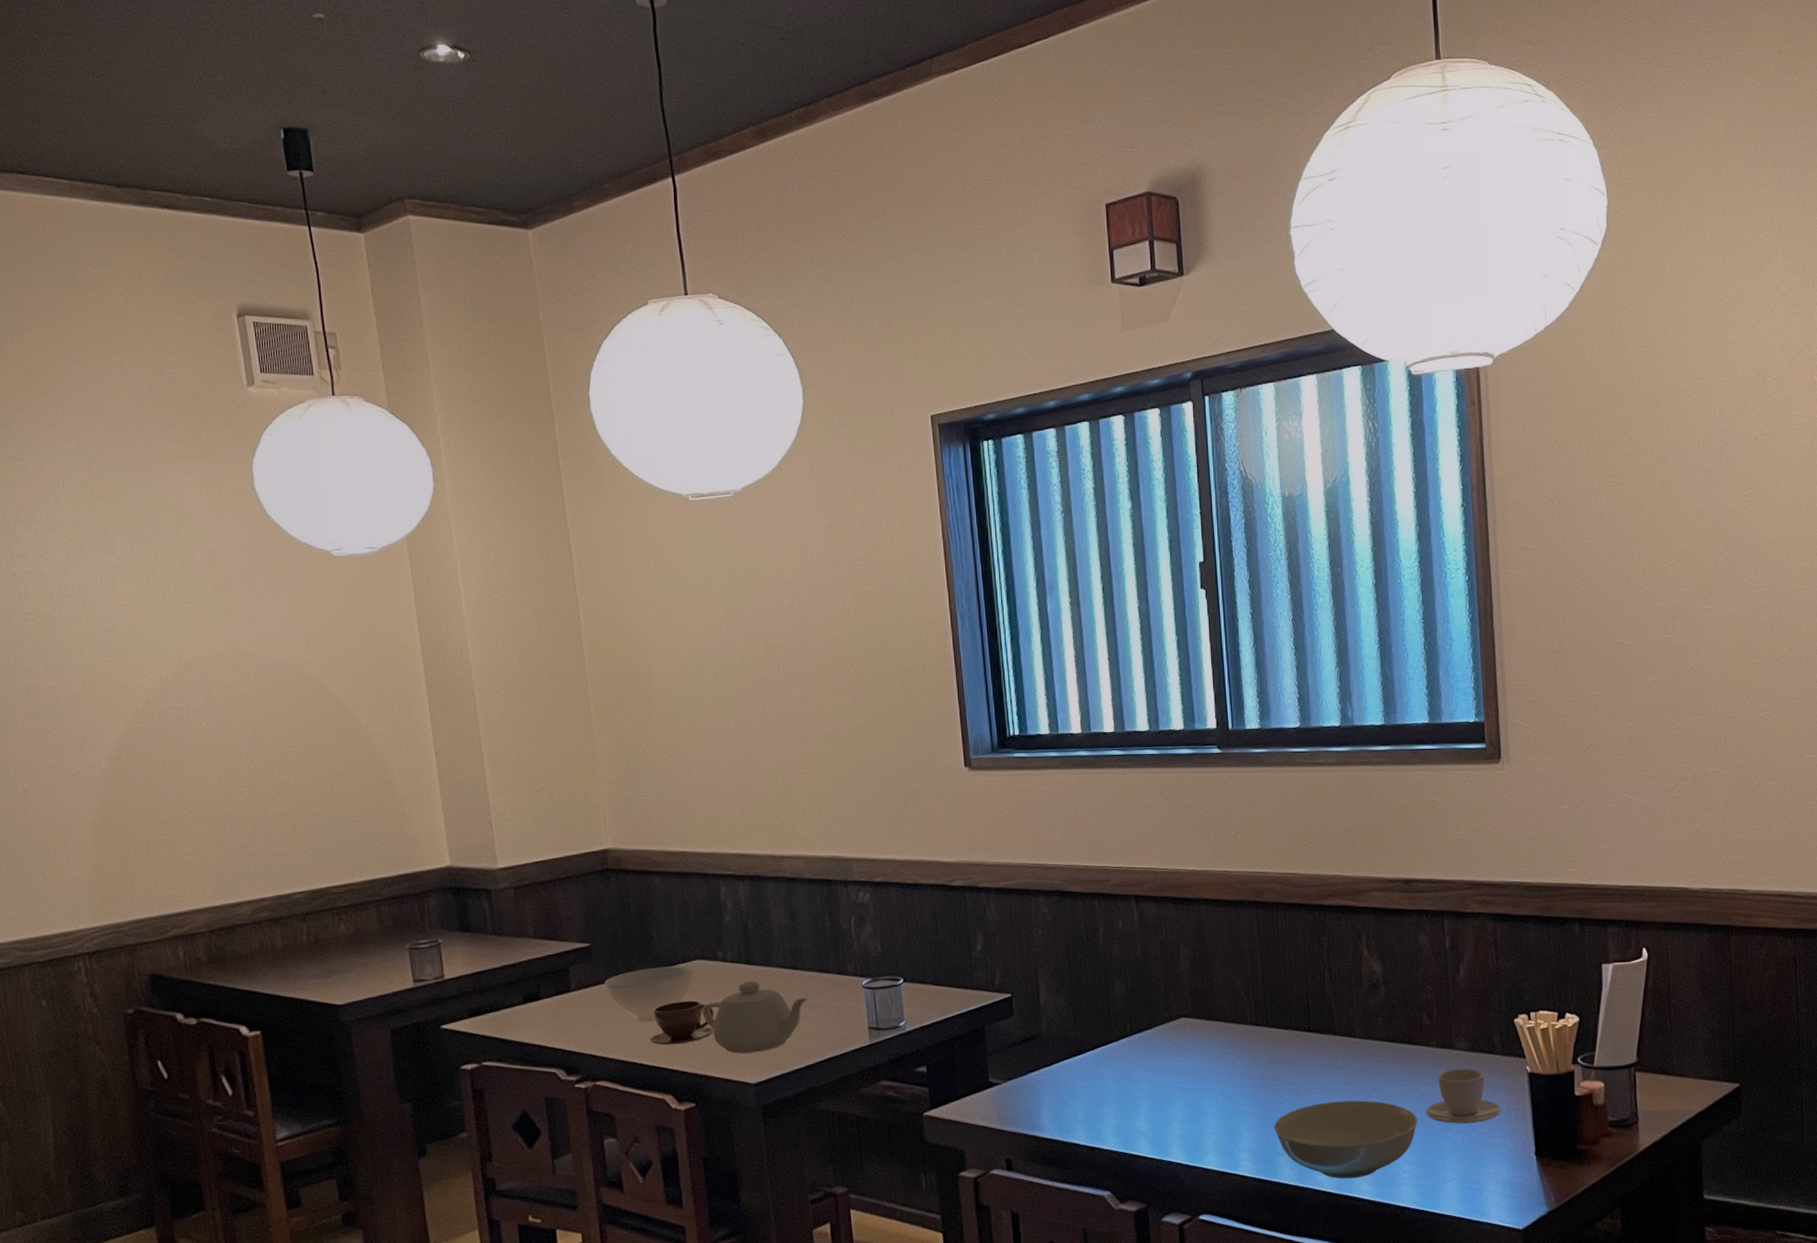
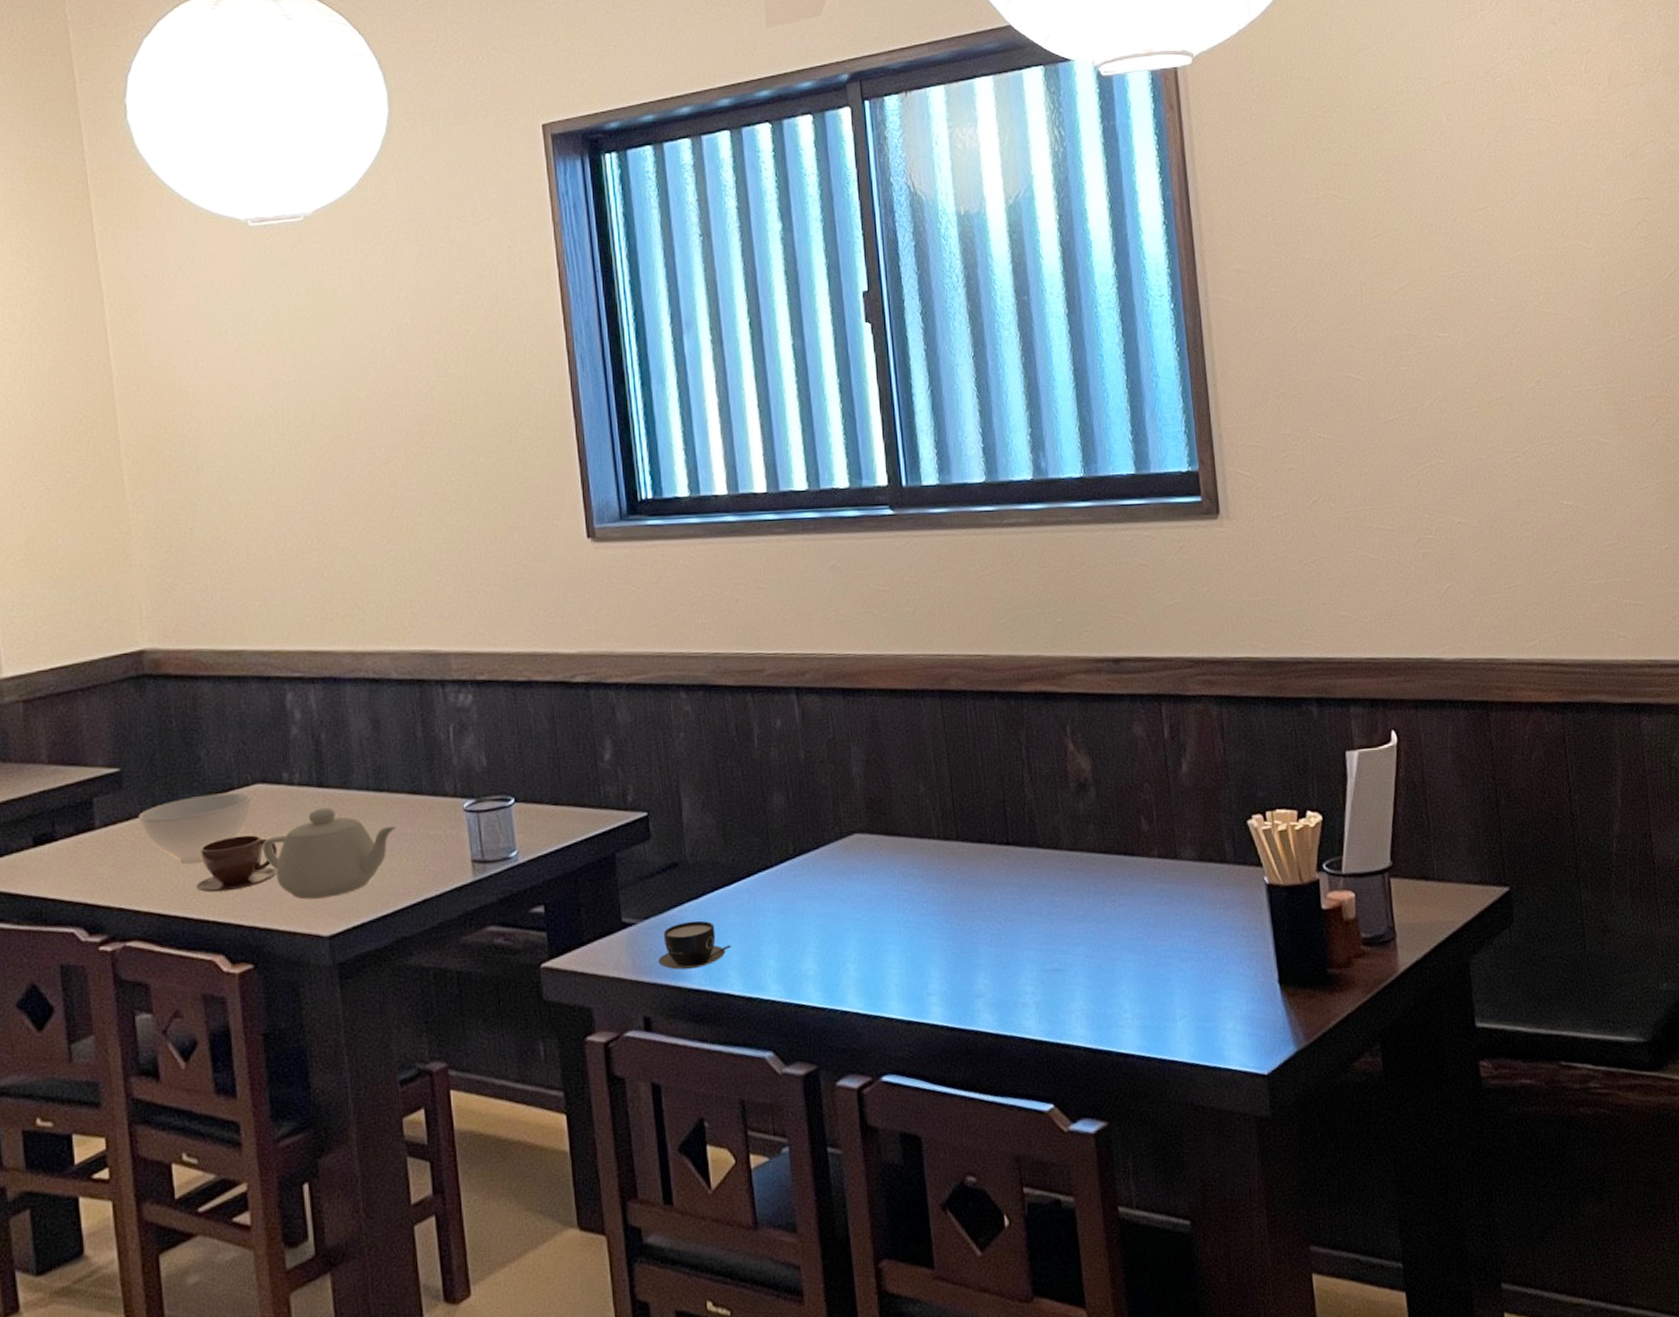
teacup: none [1019,1083,1078,1123] -> present [659,920,732,970]
bowl: present [1273,1100,1418,1179] -> none [968,925,1140,1023]
teacup: present [1426,1068,1502,1124] -> none [1148,881,1237,950]

